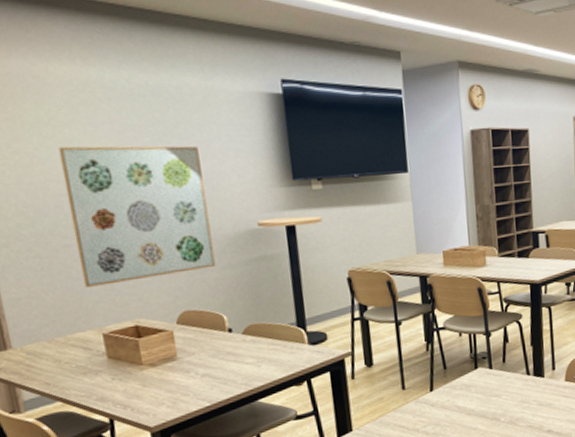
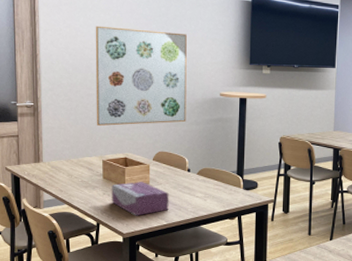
tissue box: none [122,354,210,402] -> present [112,182,169,216]

